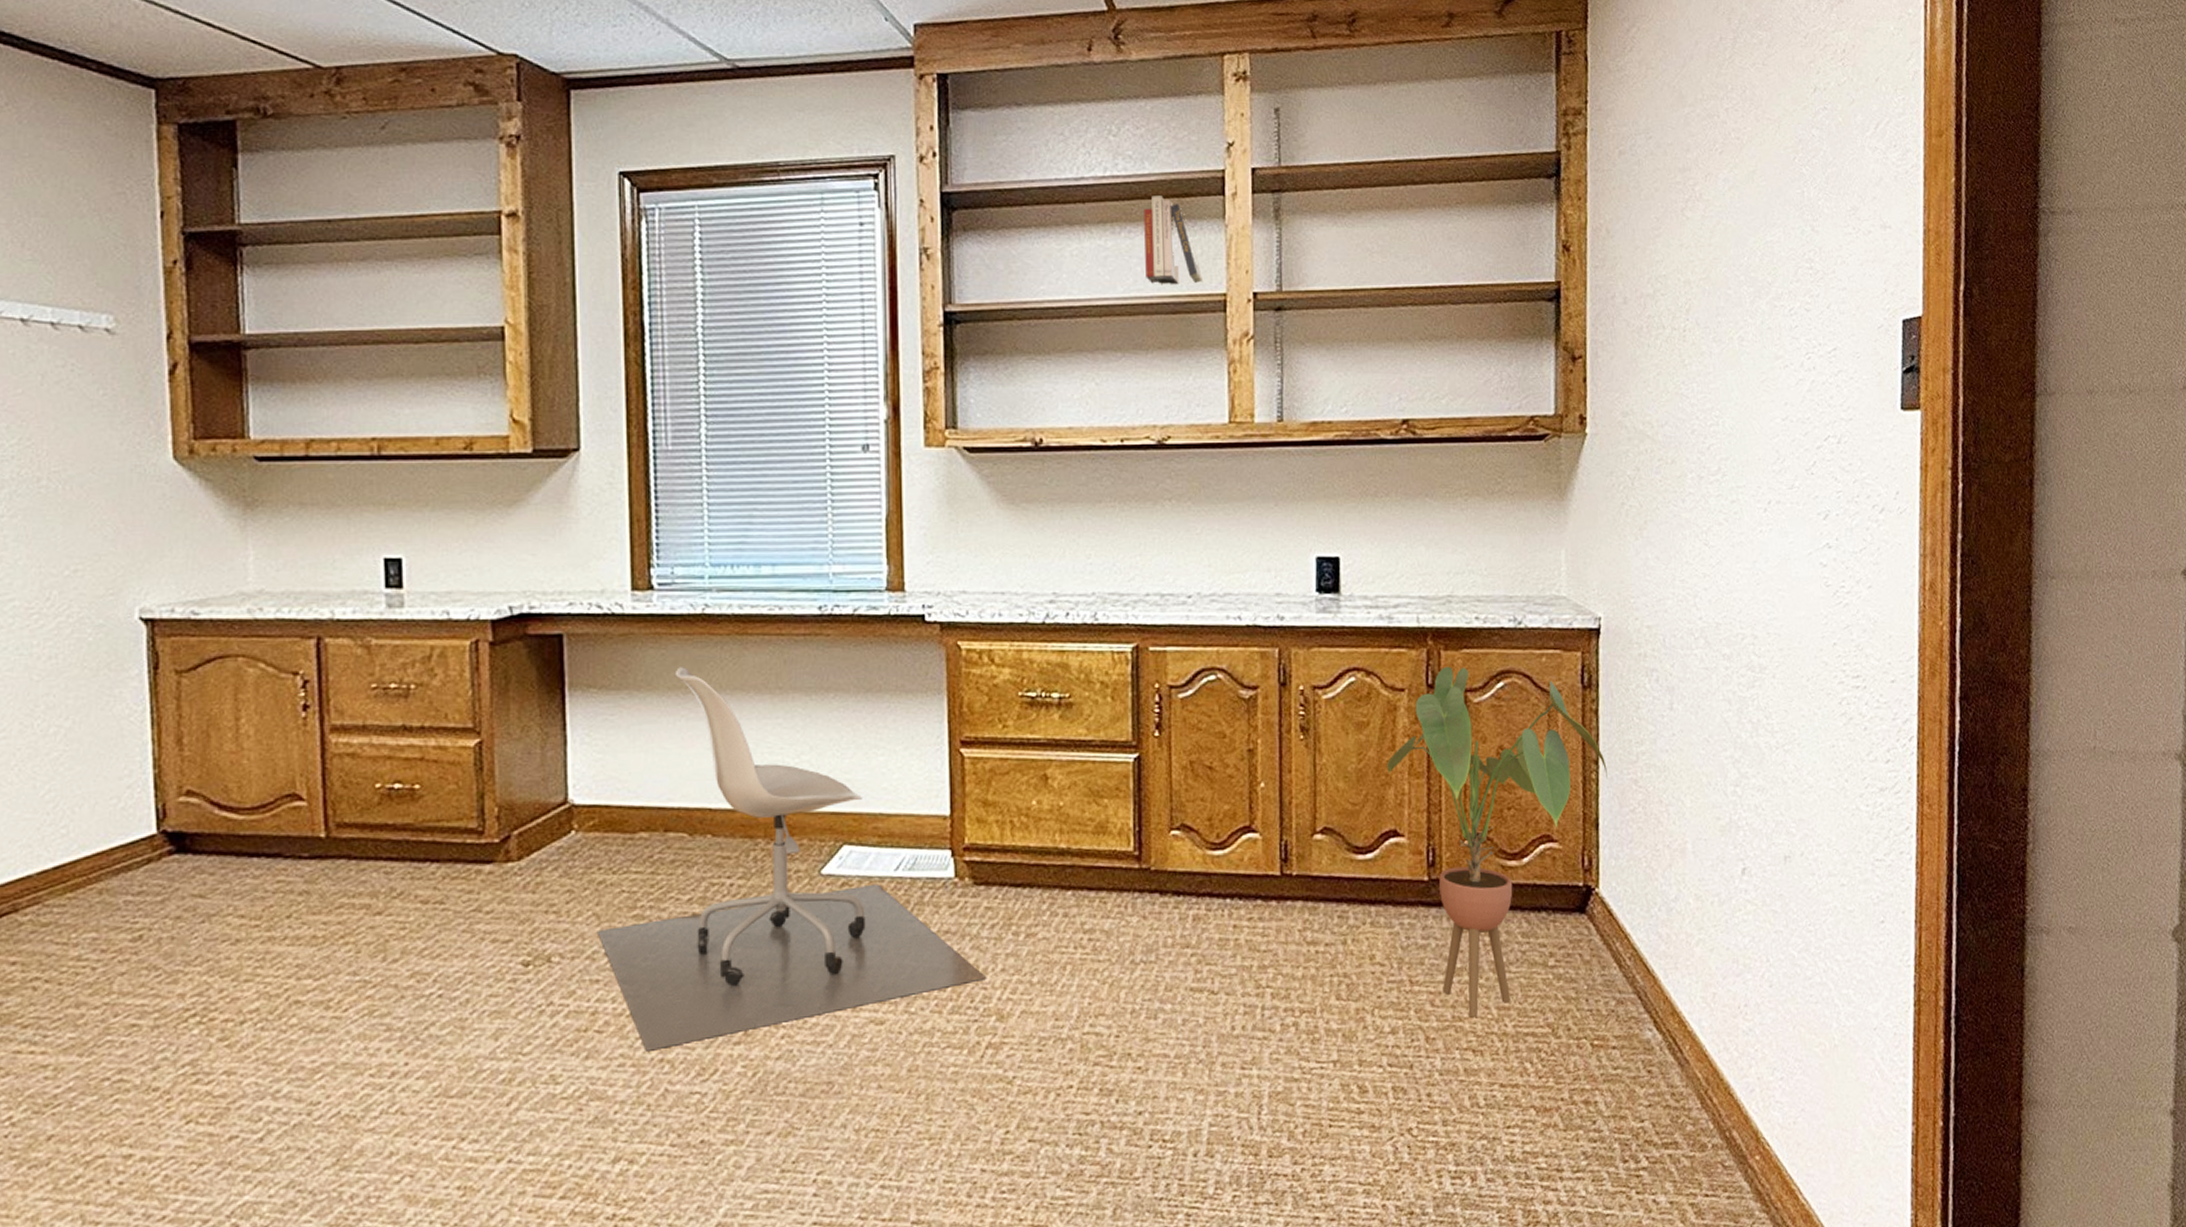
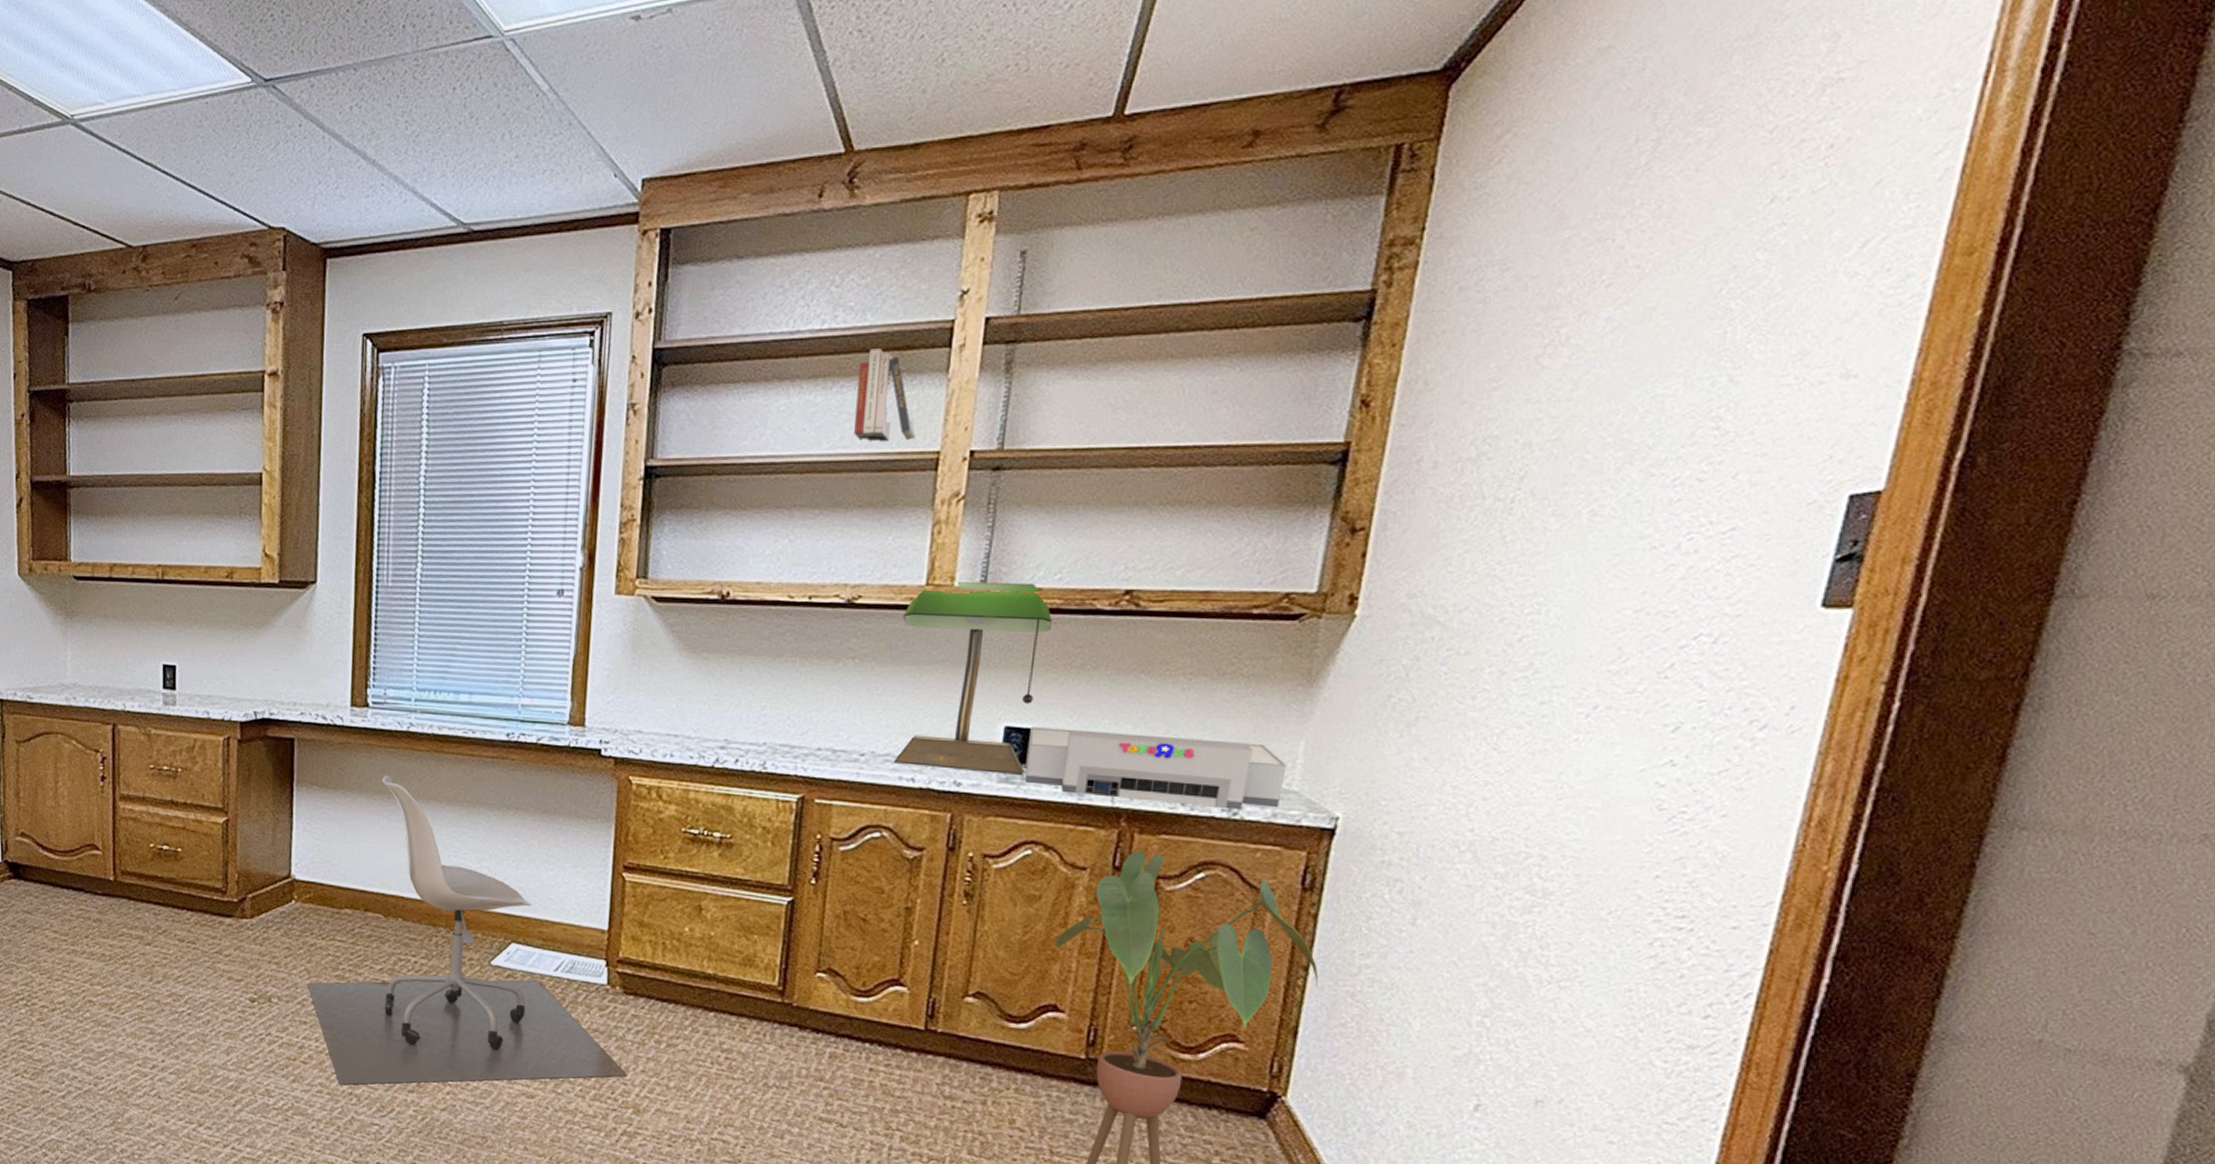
table lamp: none [1211,417,1345,604] -> present [893,582,1053,775]
architectural model: none [1338,554,1554,619] -> present [1024,727,1287,810]

